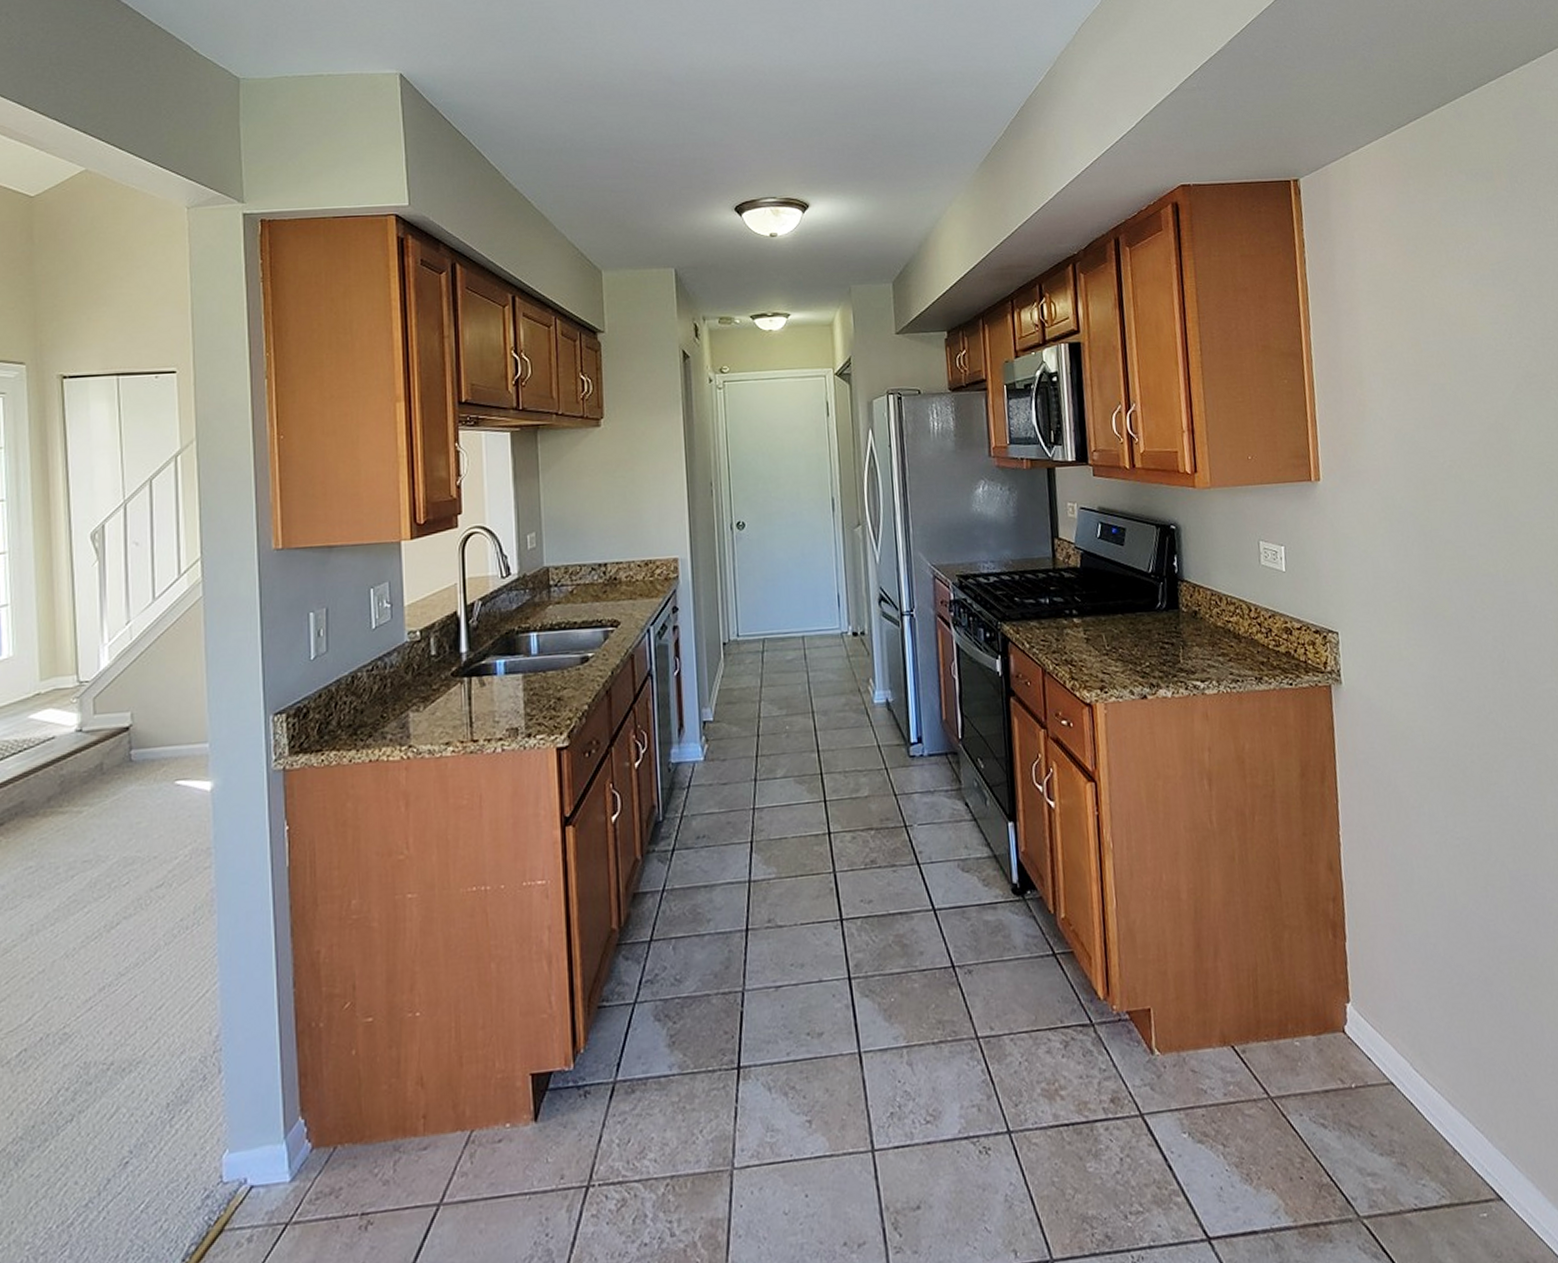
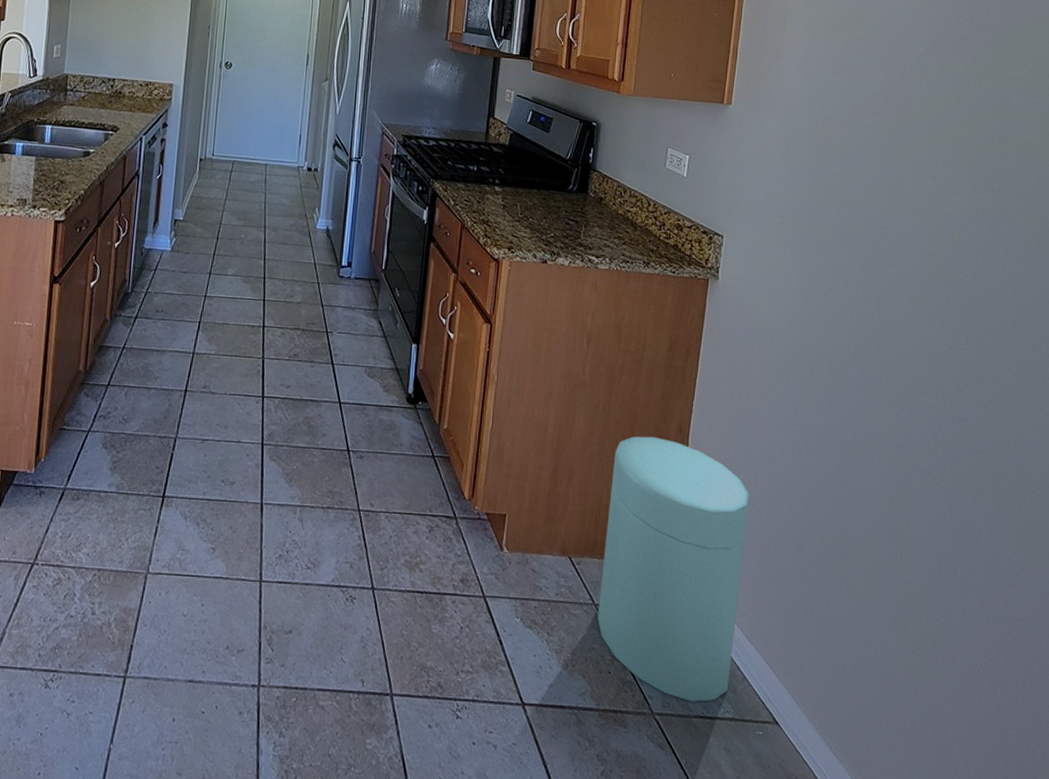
trash can: none [1261,881,1440,1194] -> present [598,436,749,702]

